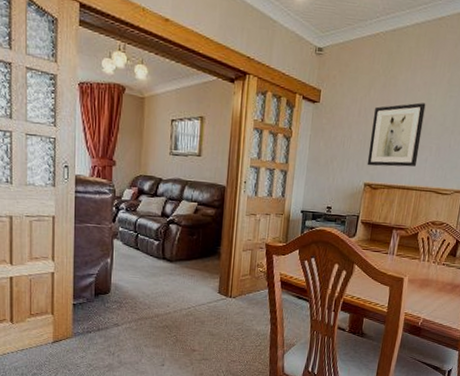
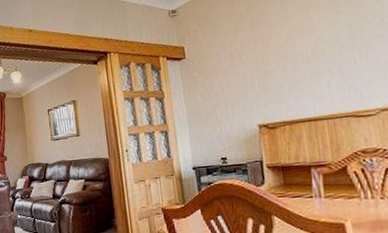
wall art: present [367,102,426,167] -> none [248,27,319,106]

